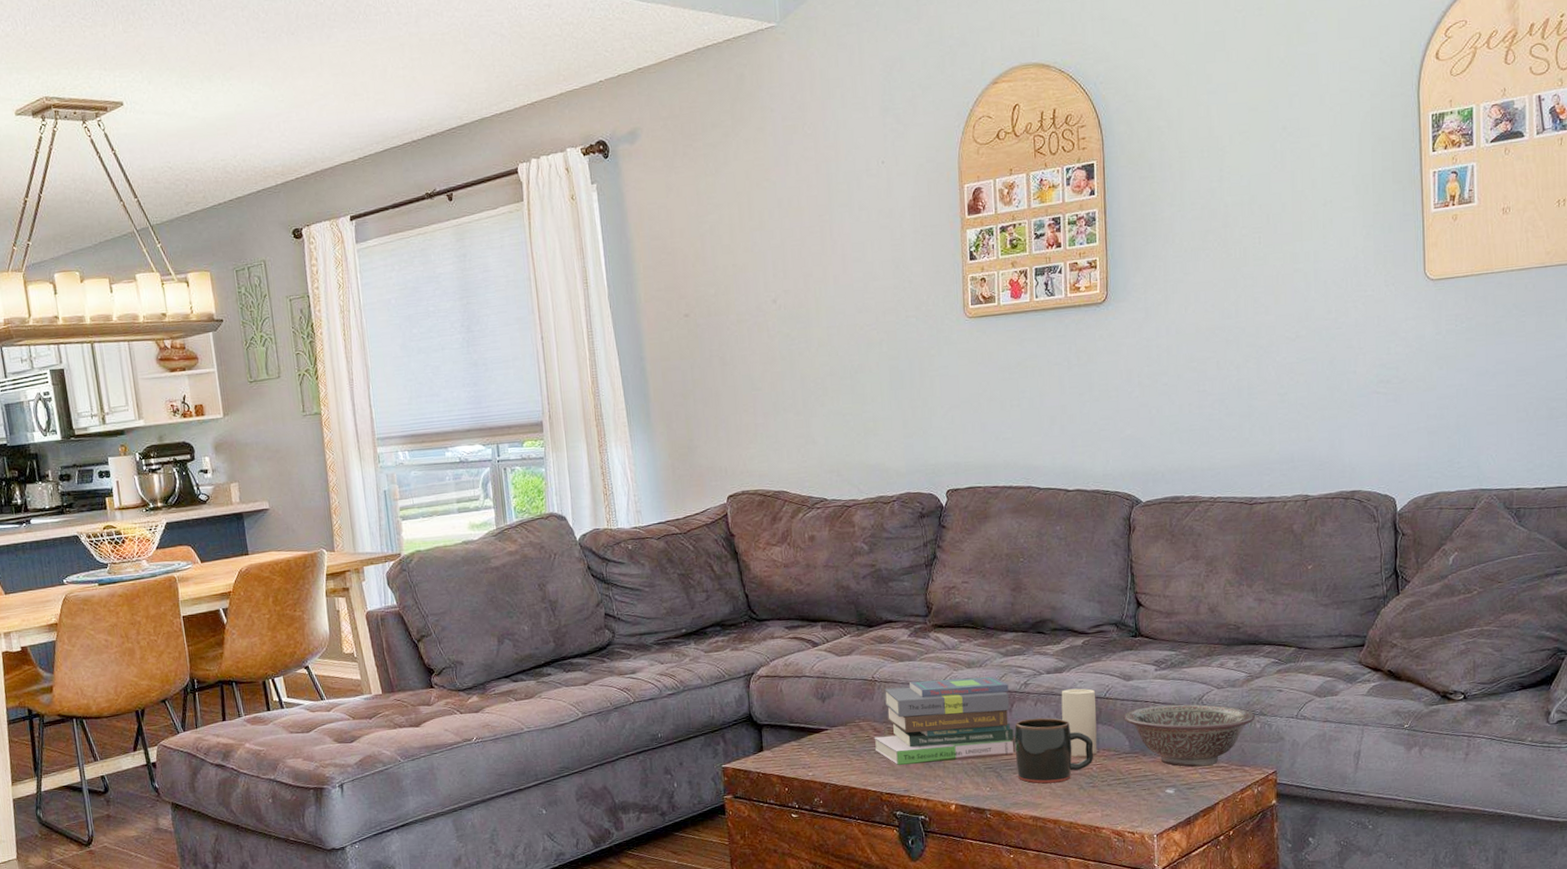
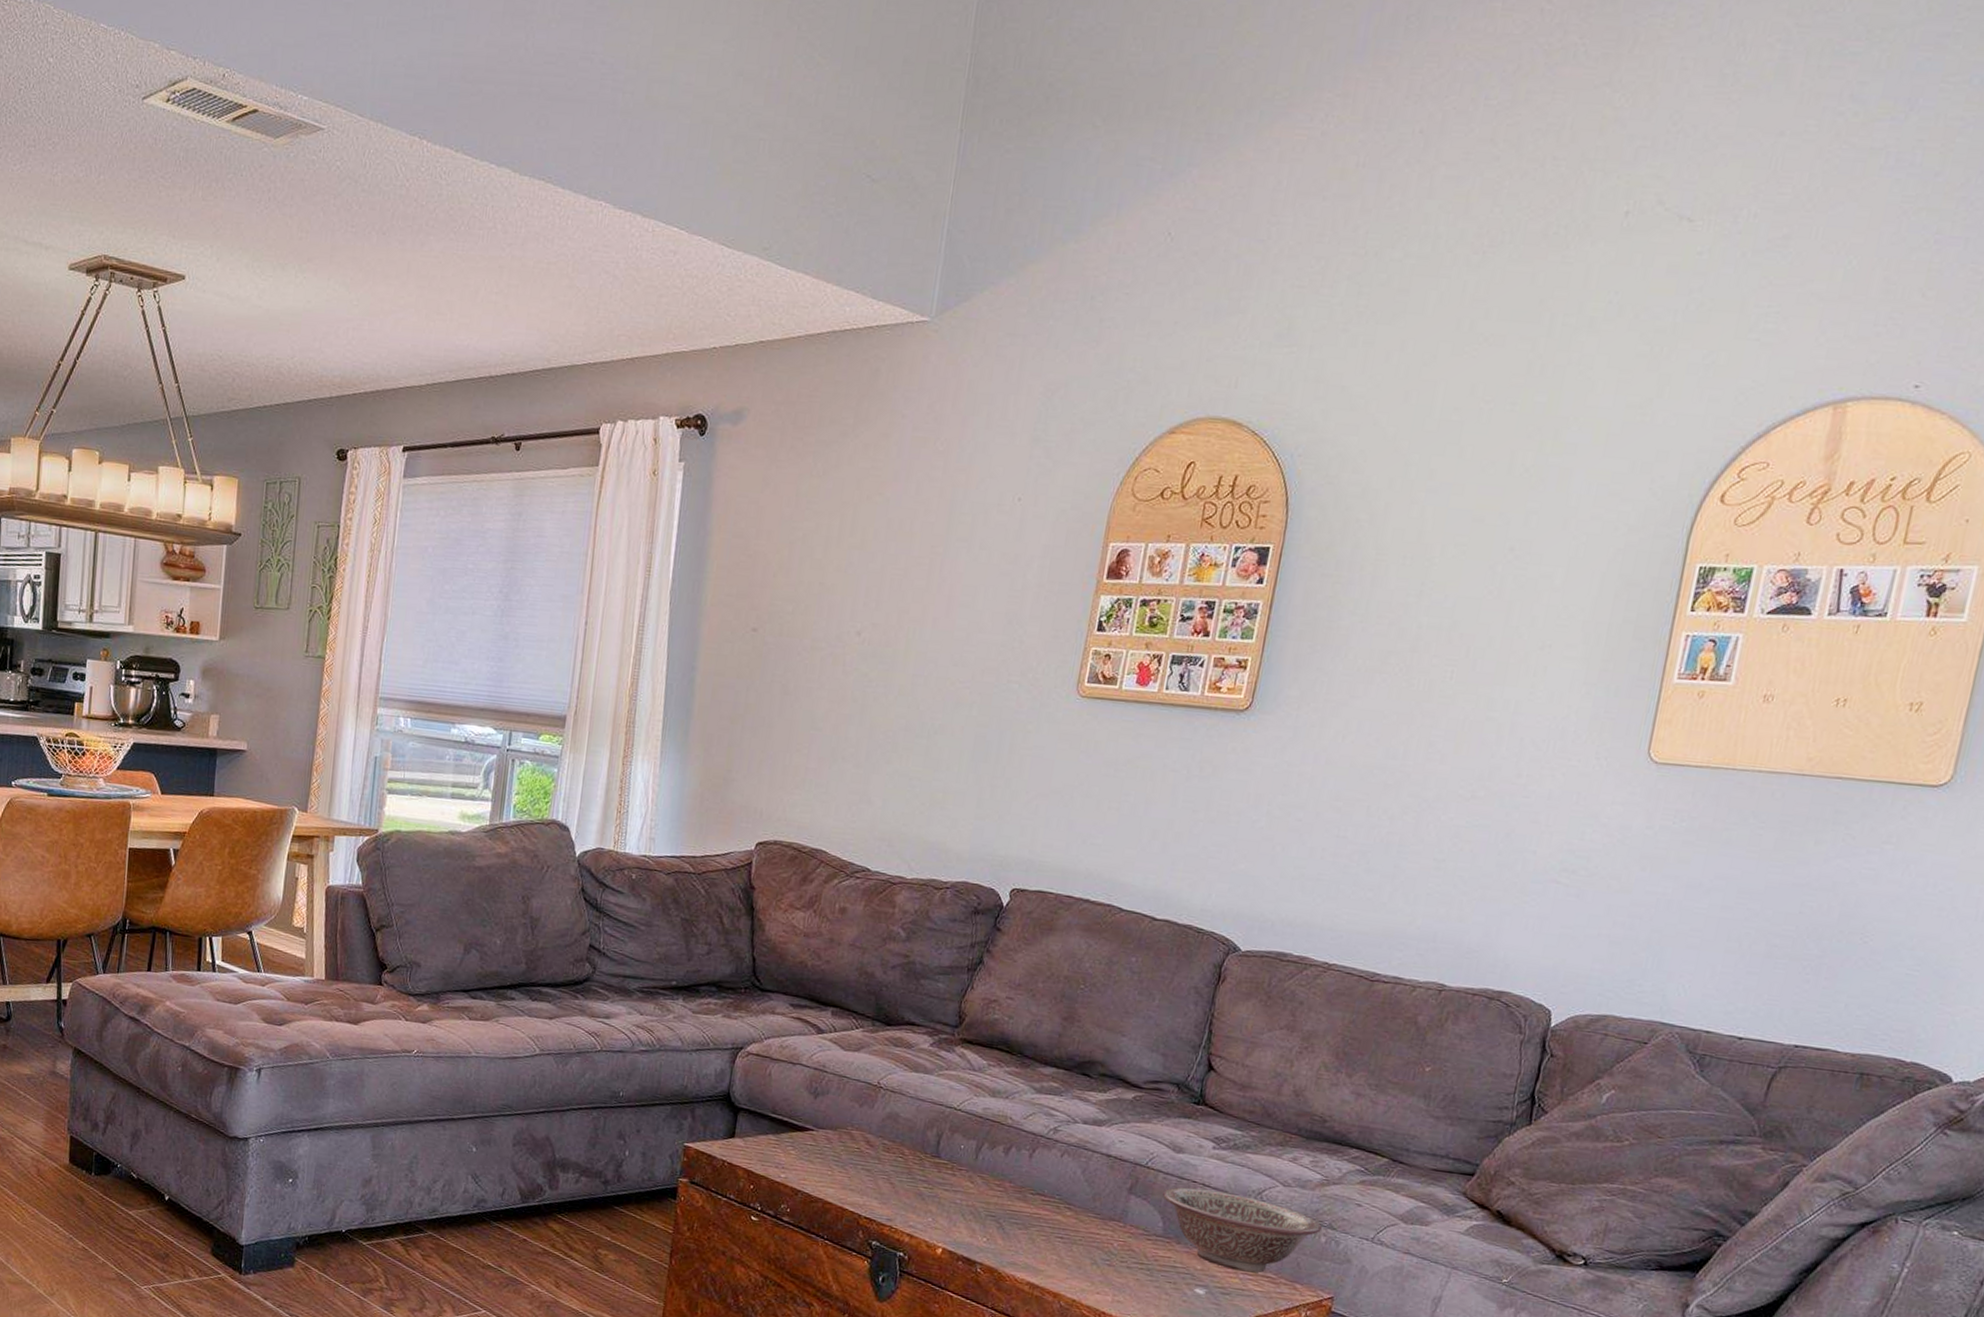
books: present [874,676,1014,765] -> none [862,1097,1035,1208]
mug: present [1014,717,1094,784] -> none [1022,1170,1121,1252]
candle: present [1061,688,1098,758] -> none [1090,1146,1137,1231]

